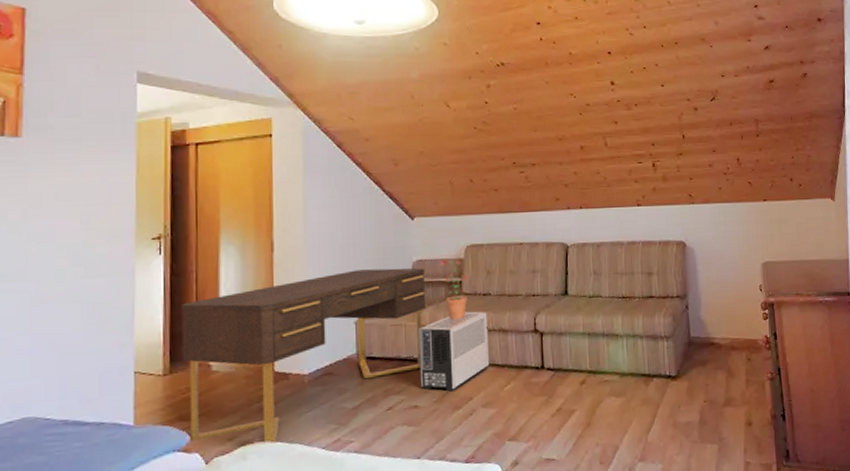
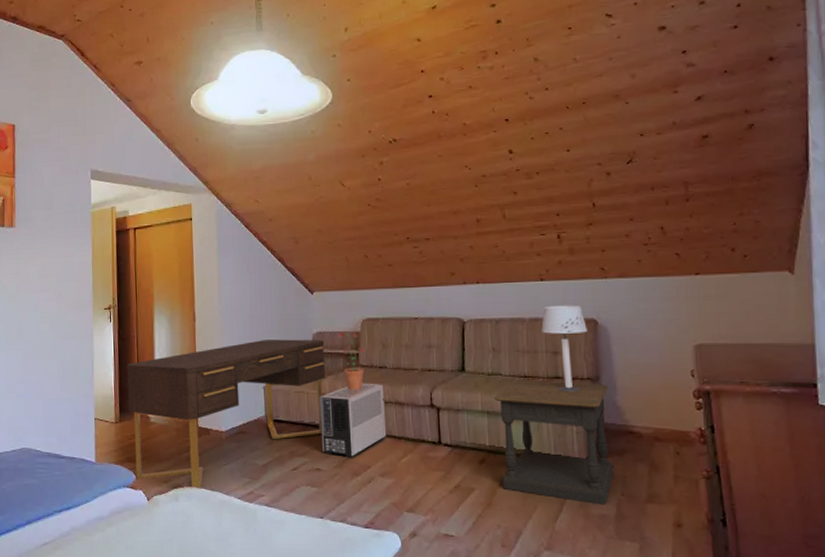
side table: none [595,300,698,414] -> present [494,380,614,506]
table lamp: none [638,228,677,310] -> present [541,305,587,392]

